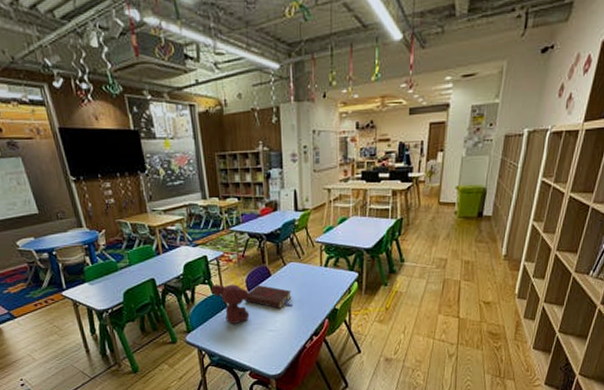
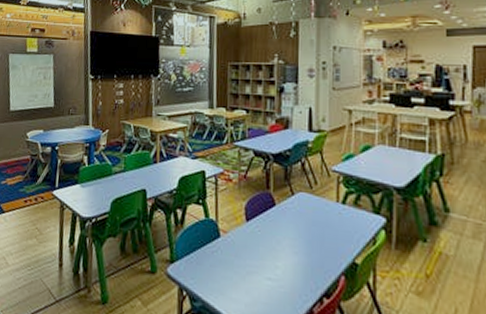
teddy bear: present [210,284,250,324] -> none [204,207,247,262]
book: present [245,284,293,309] -> none [242,214,300,252]

